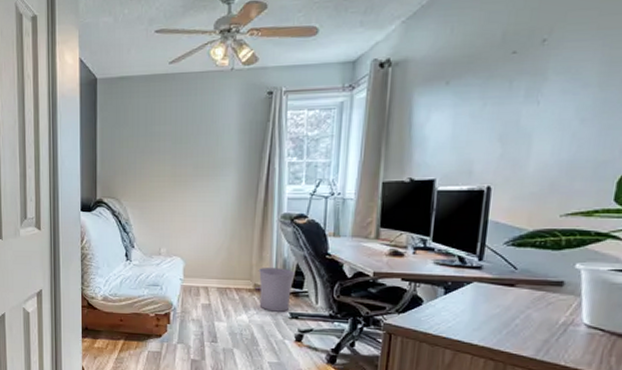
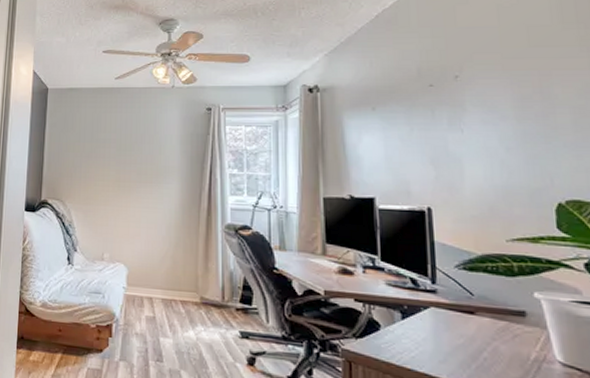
waste bin: present [258,268,295,312] -> none [204,279,243,330]

